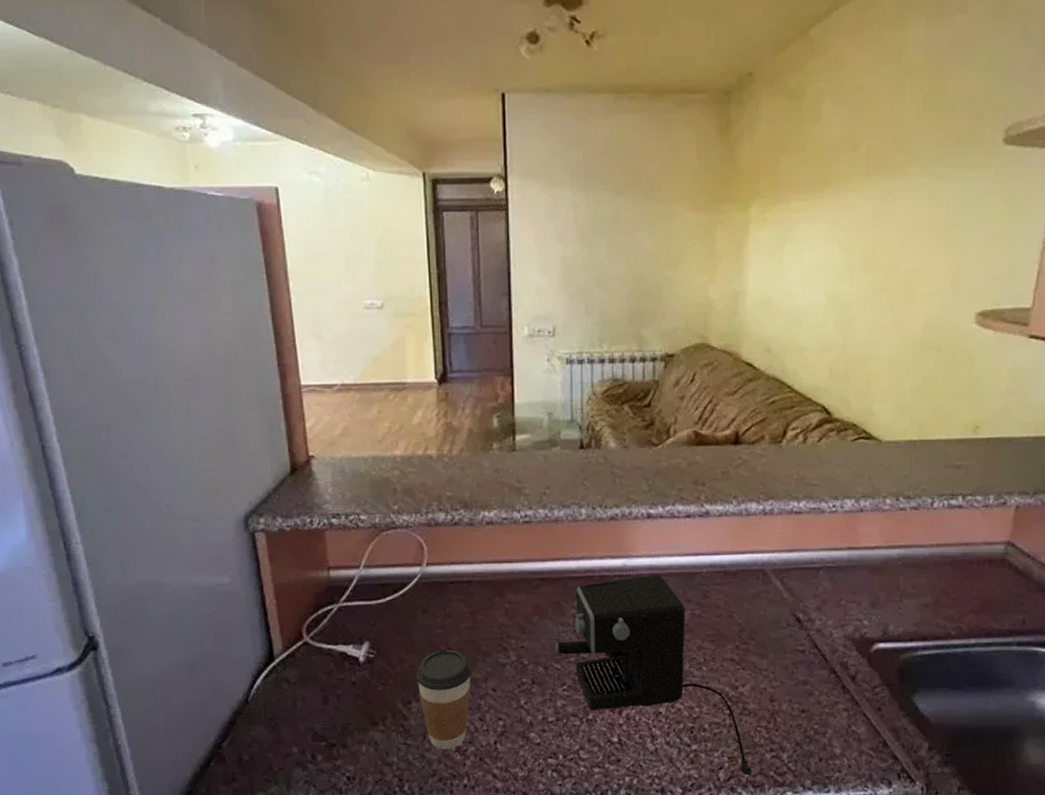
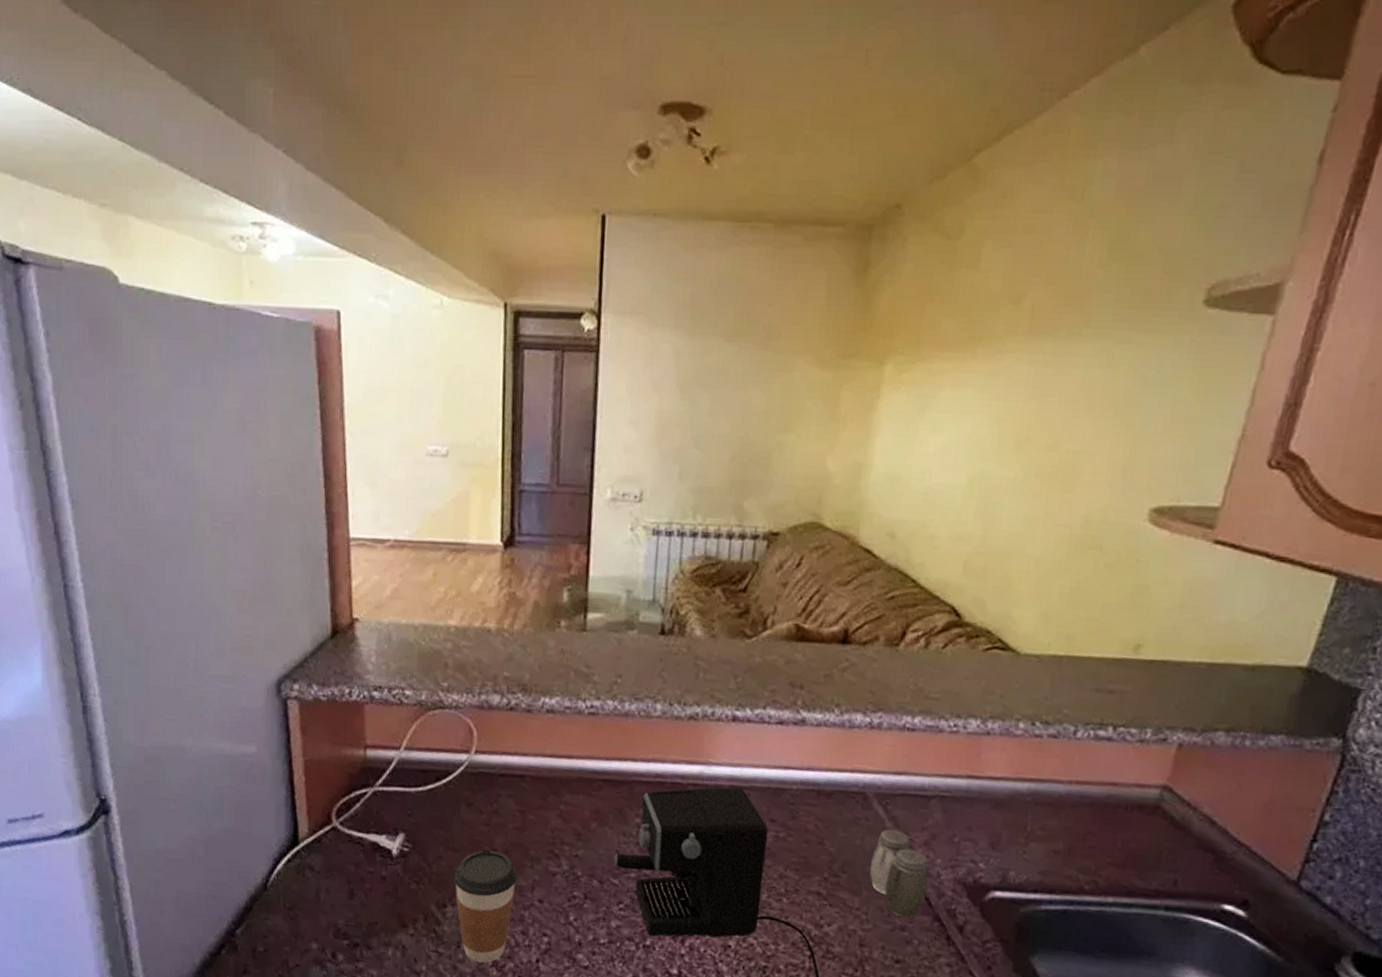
salt and pepper shaker: none [774,598,822,674] -> present [870,828,928,919]

